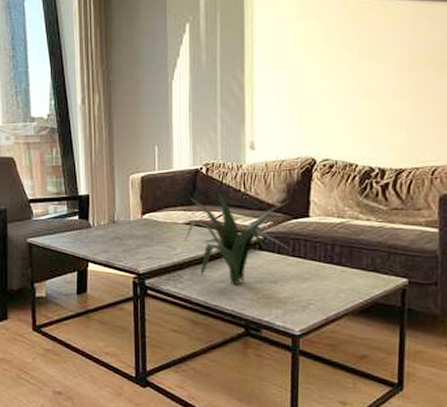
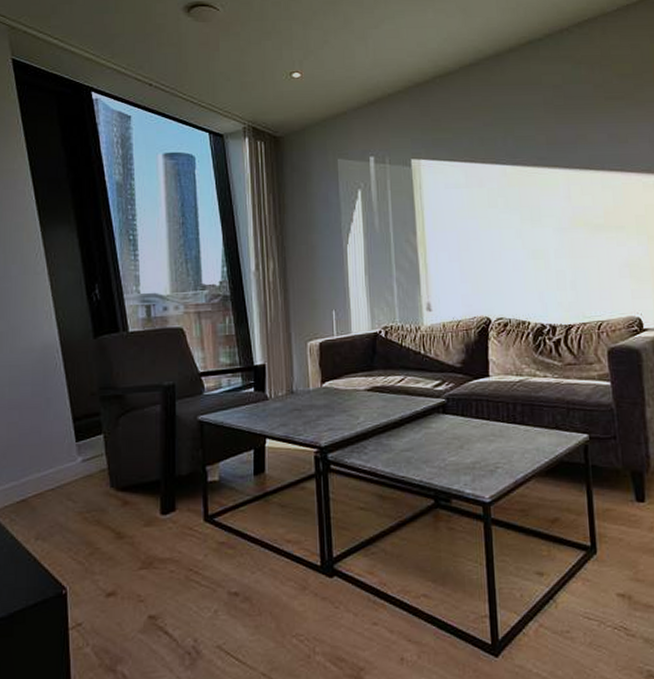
plant: present [184,192,289,285] -> none [367,355,473,453]

